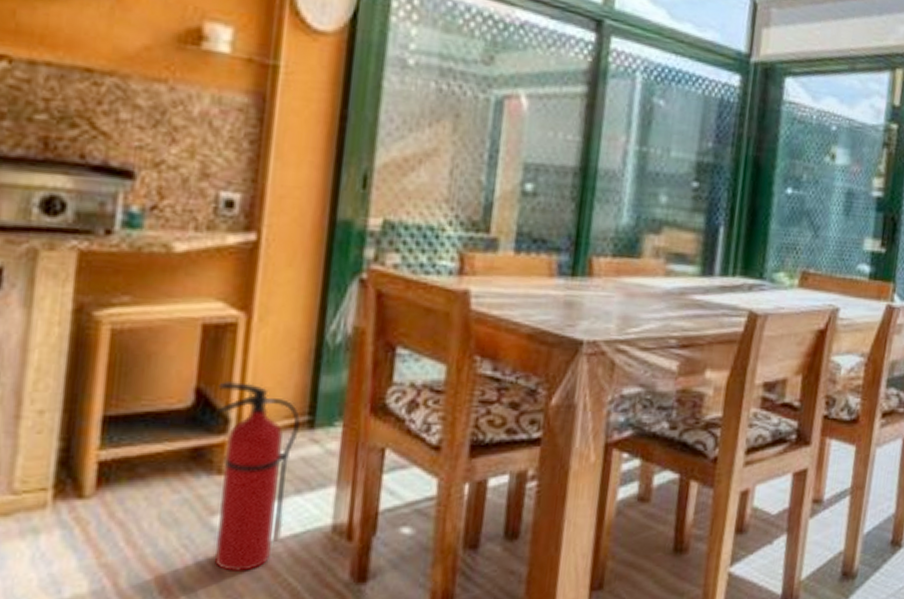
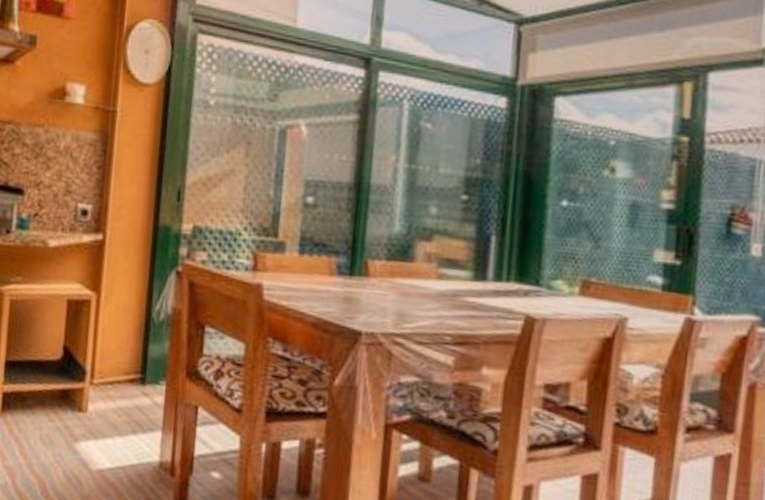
fire extinguisher: present [214,382,302,571] -> none [77,343,136,488]

